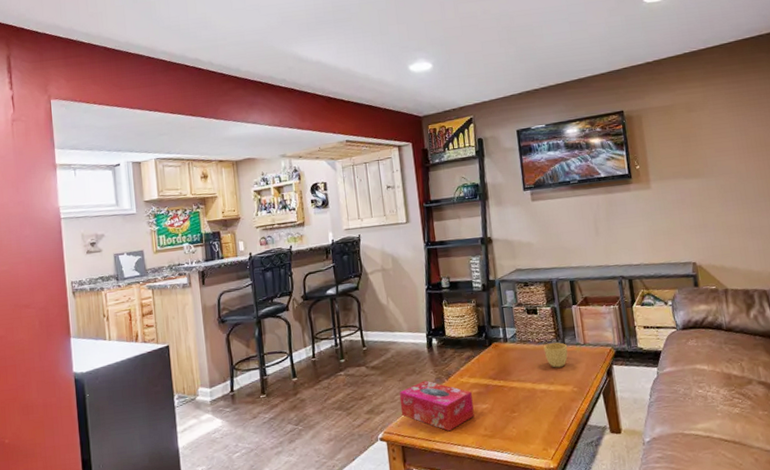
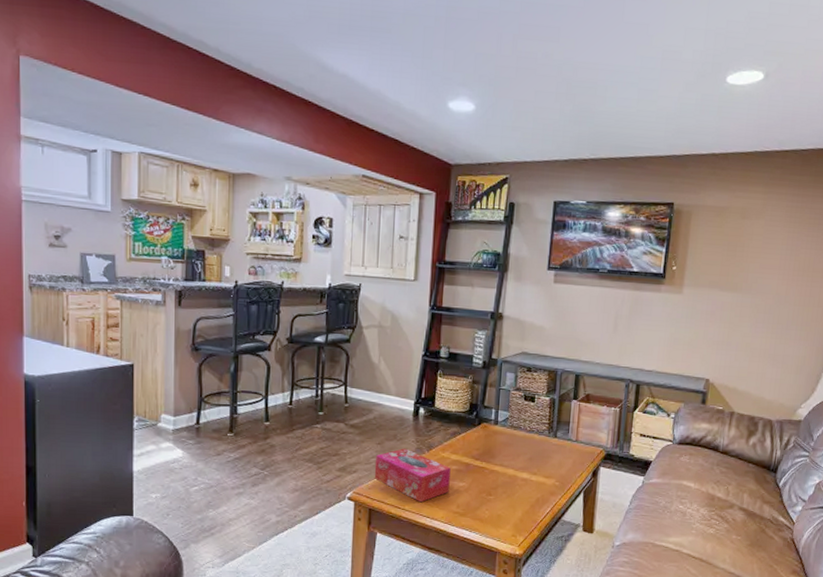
cup: present [543,342,568,368] -> none [533,434,558,460]

